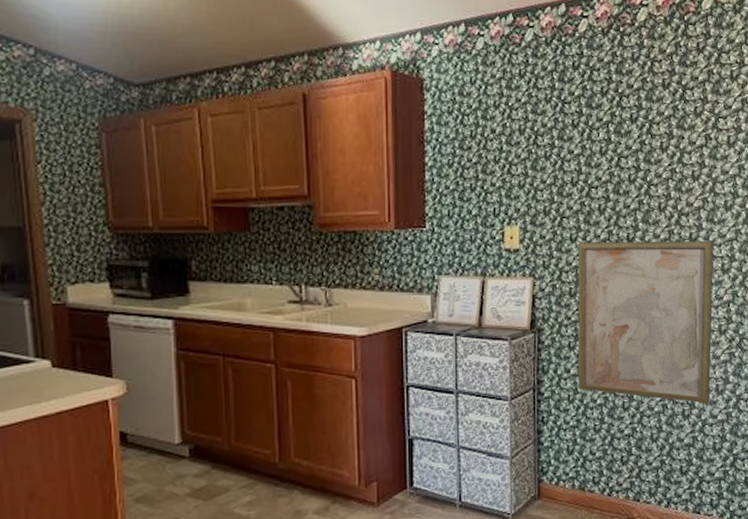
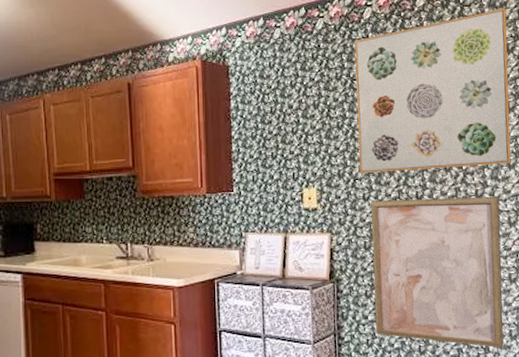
wall art: none [567,29,733,212] -> present [354,8,511,174]

